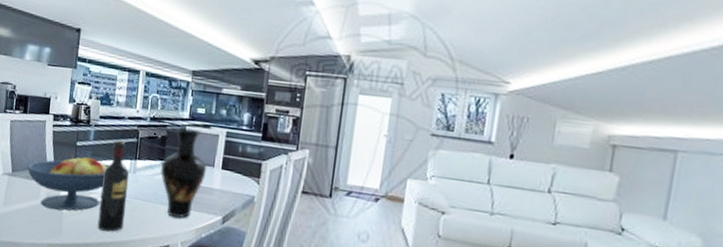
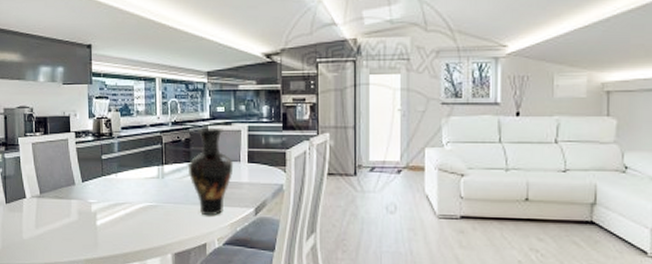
fruit bowl: present [26,155,109,211] -> none [54,168,136,225]
wine bottle: present [97,140,130,232] -> none [131,148,160,240]

